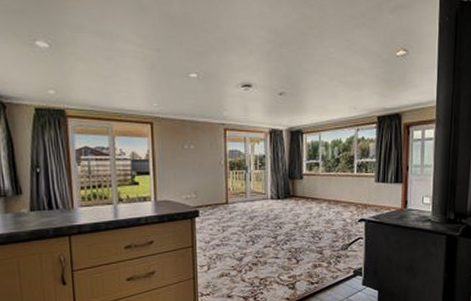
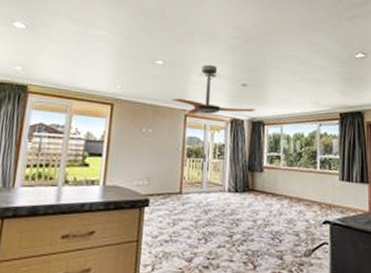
ceiling fan: none [210,74,294,128] -> present [172,64,256,114]

